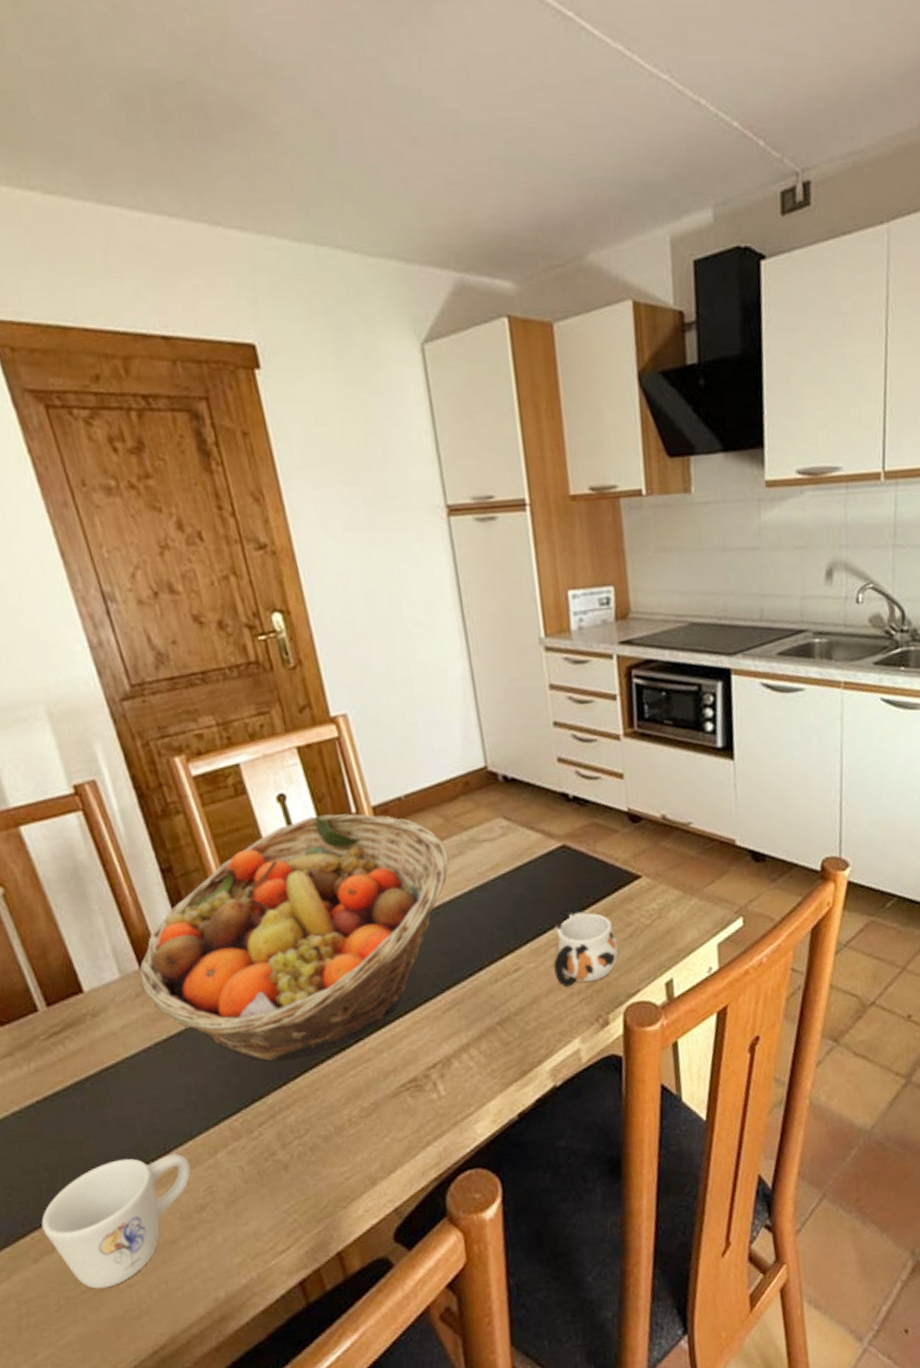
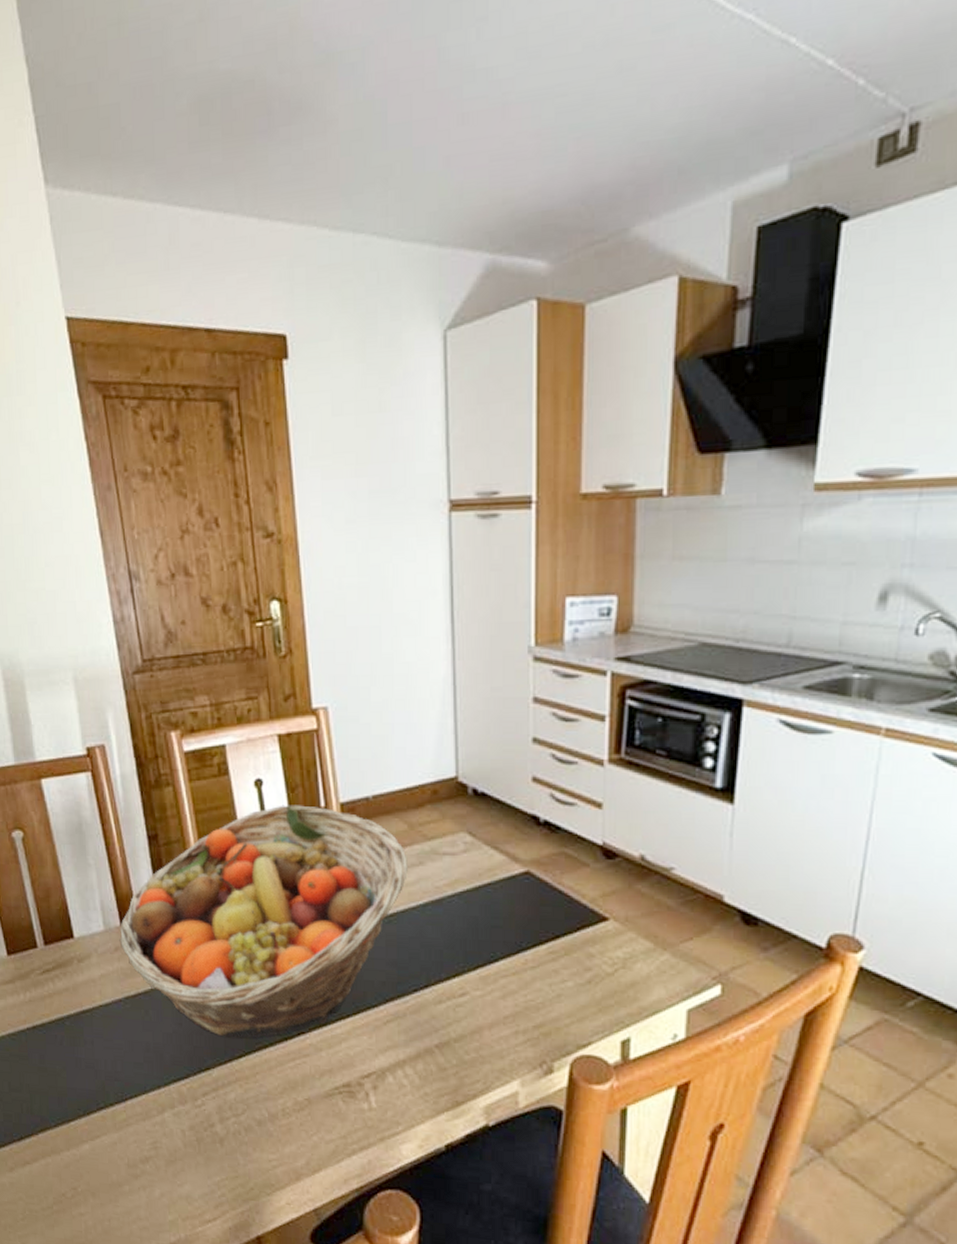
mug: present [41,1153,191,1289] -> none [19,1096,141,1211]
mug: present [553,906,619,987] -> none [501,939,573,1023]

